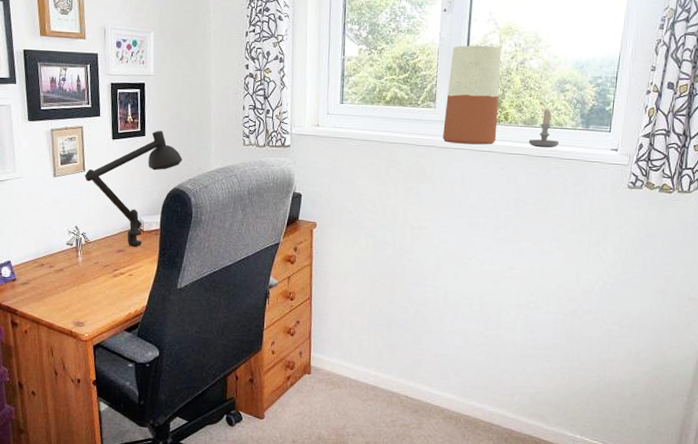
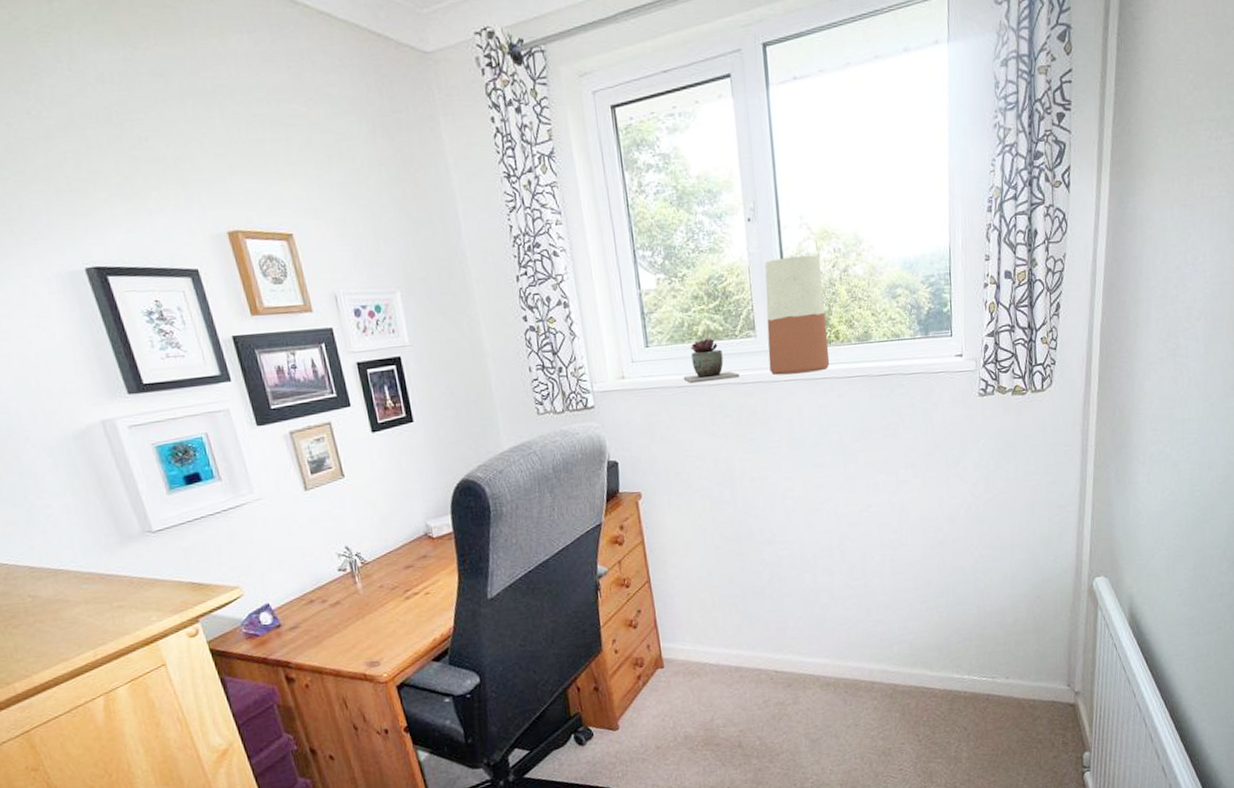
desk lamp: present [84,130,183,247] -> none [344,412,466,559]
succulent plant: none [367,103,416,140] -> present [683,338,740,384]
candle: present [528,107,559,148] -> none [865,318,899,366]

